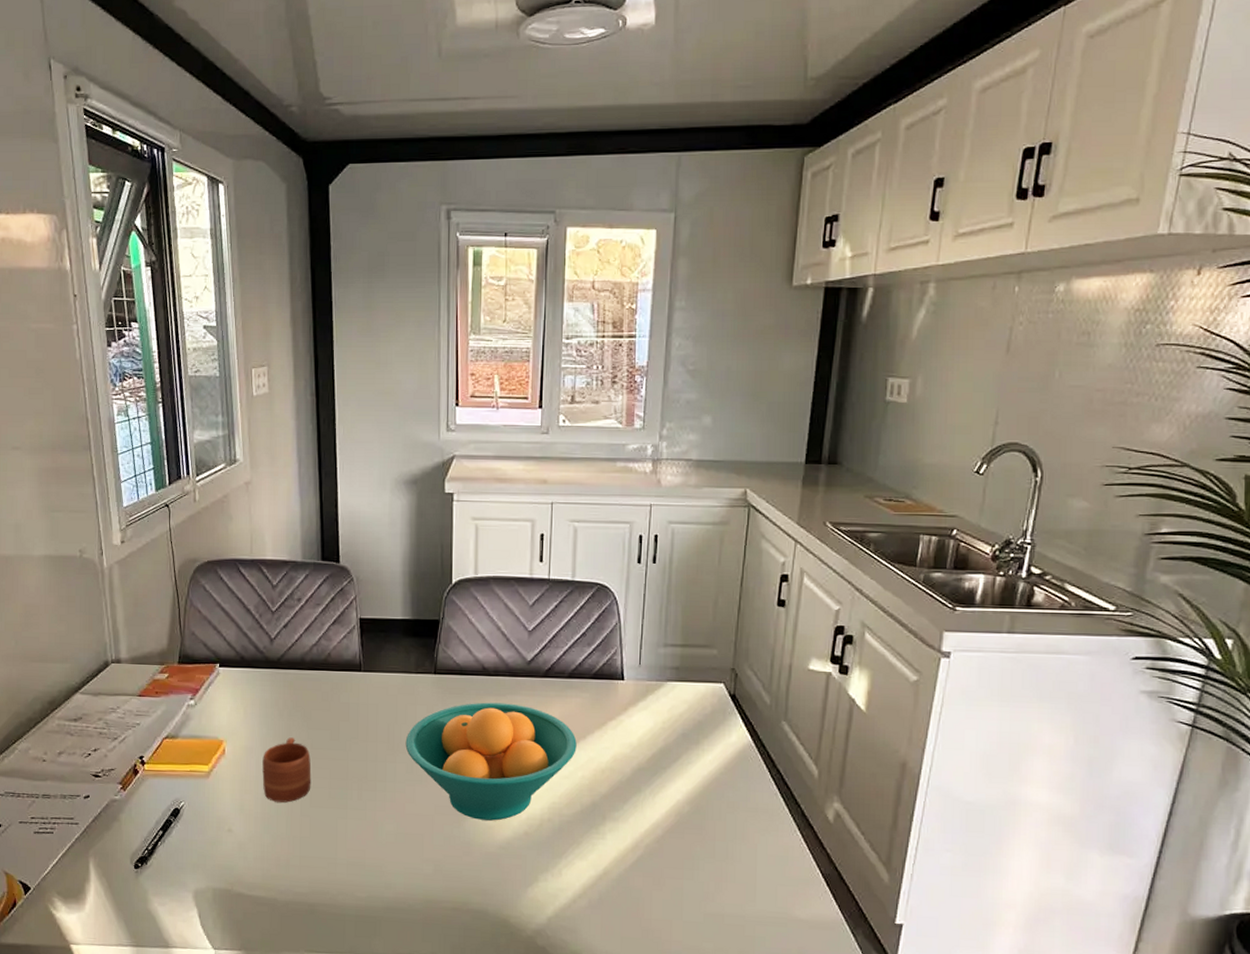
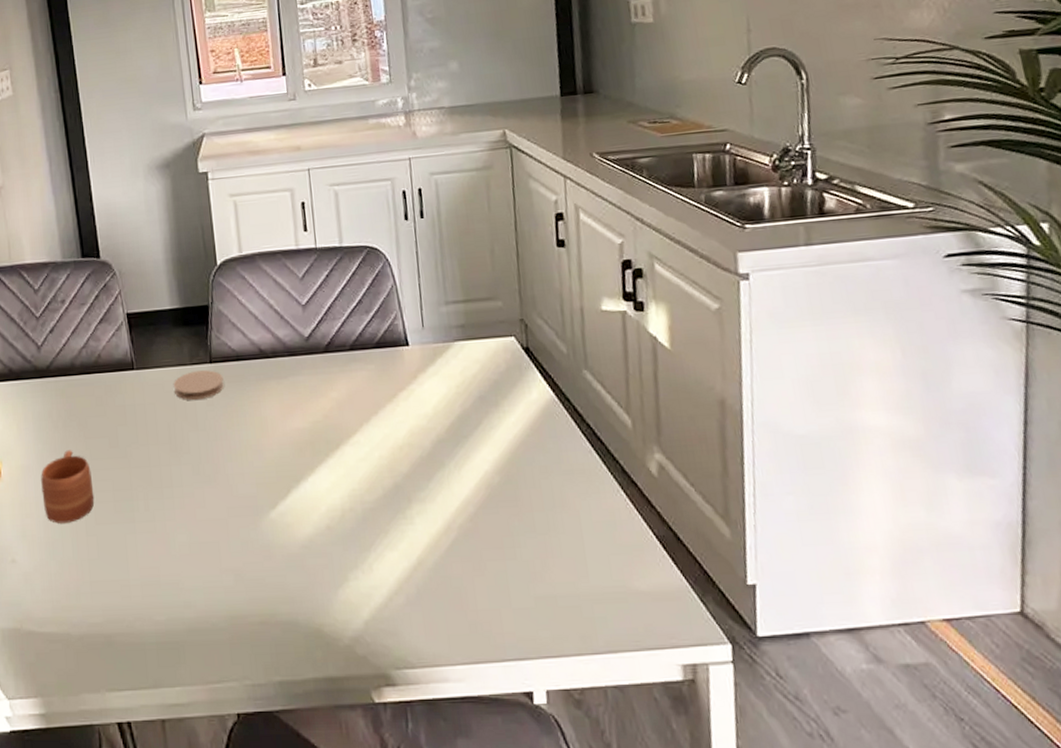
coaster: none [397,679,445,706] -> present [173,370,224,400]
fruit bowl: present [405,702,577,821] -> none [188,385,370,518]

